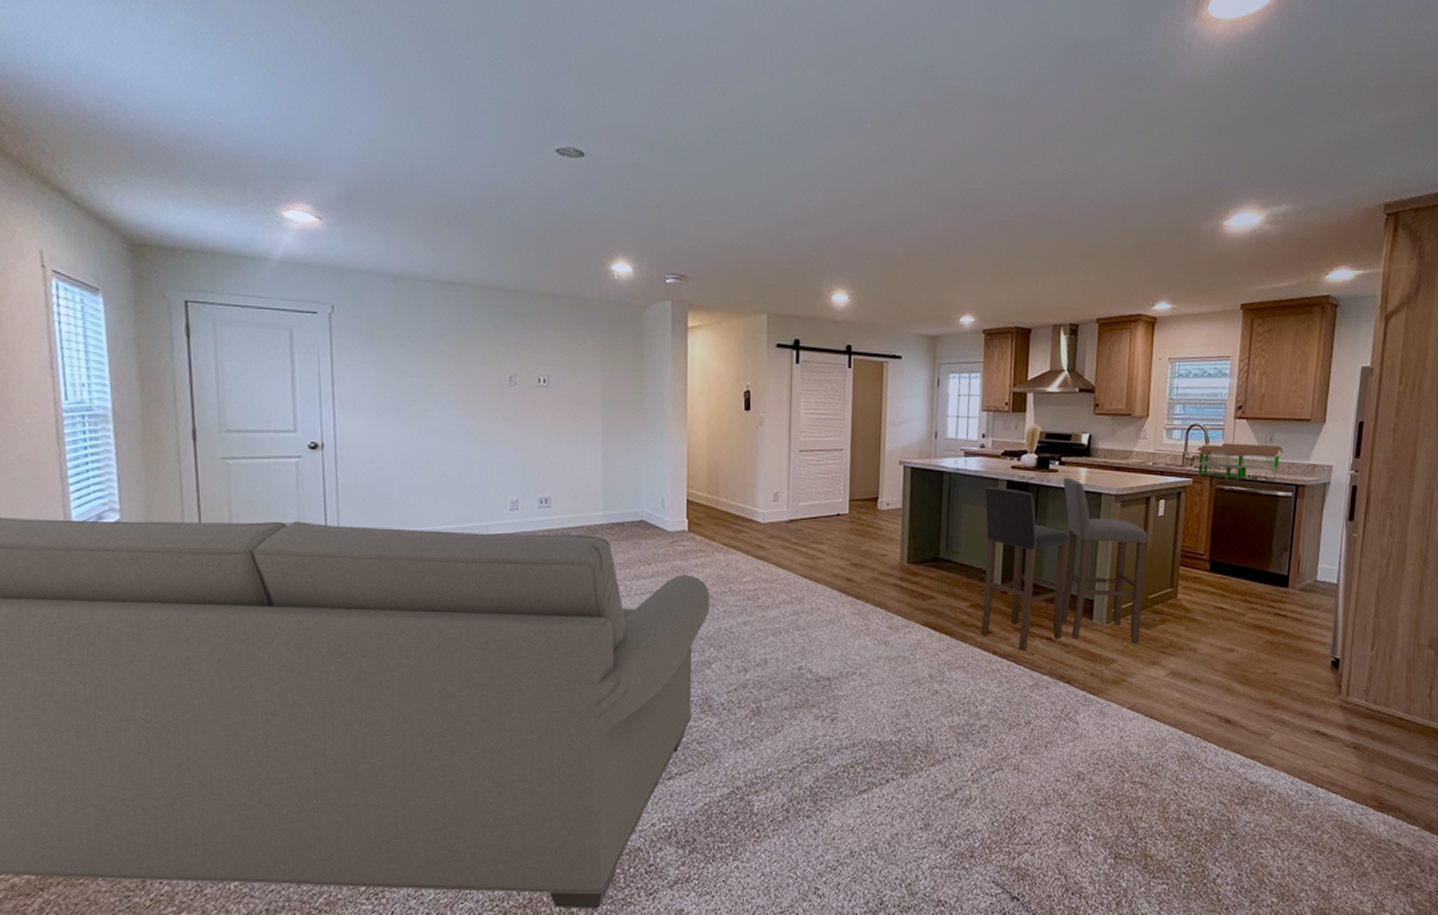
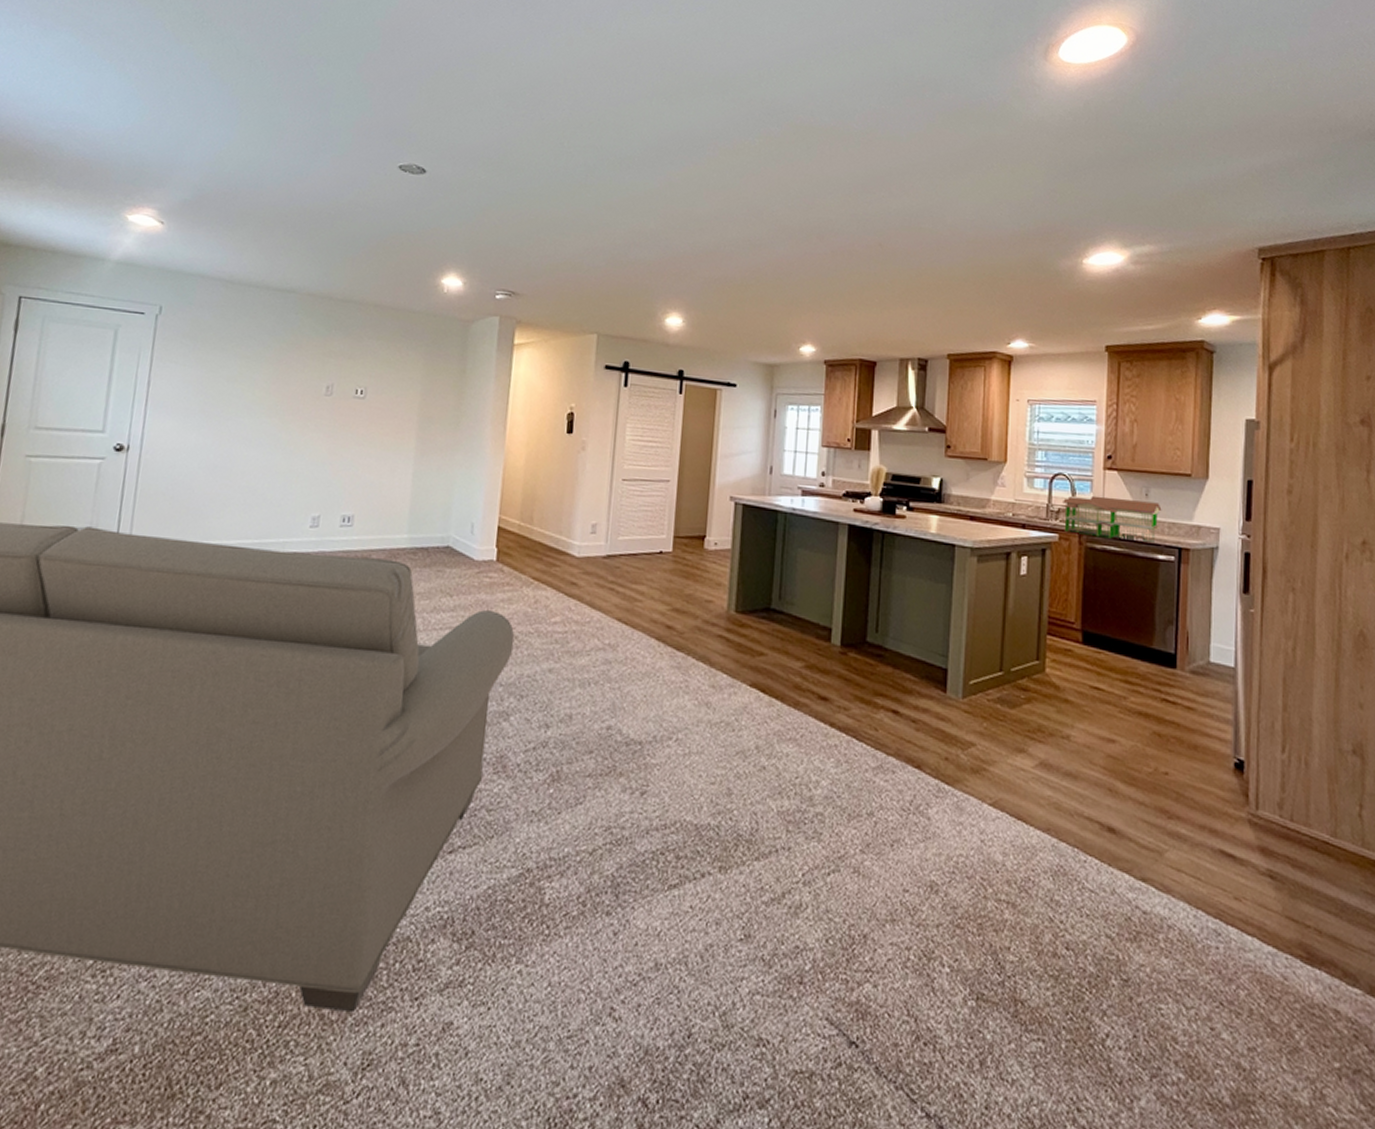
bar stool: present [981,486,1069,650] -> none [817,530,919,724]
bar stool: present [1062,477,1148,644] -> none [910,525,1009,726]

